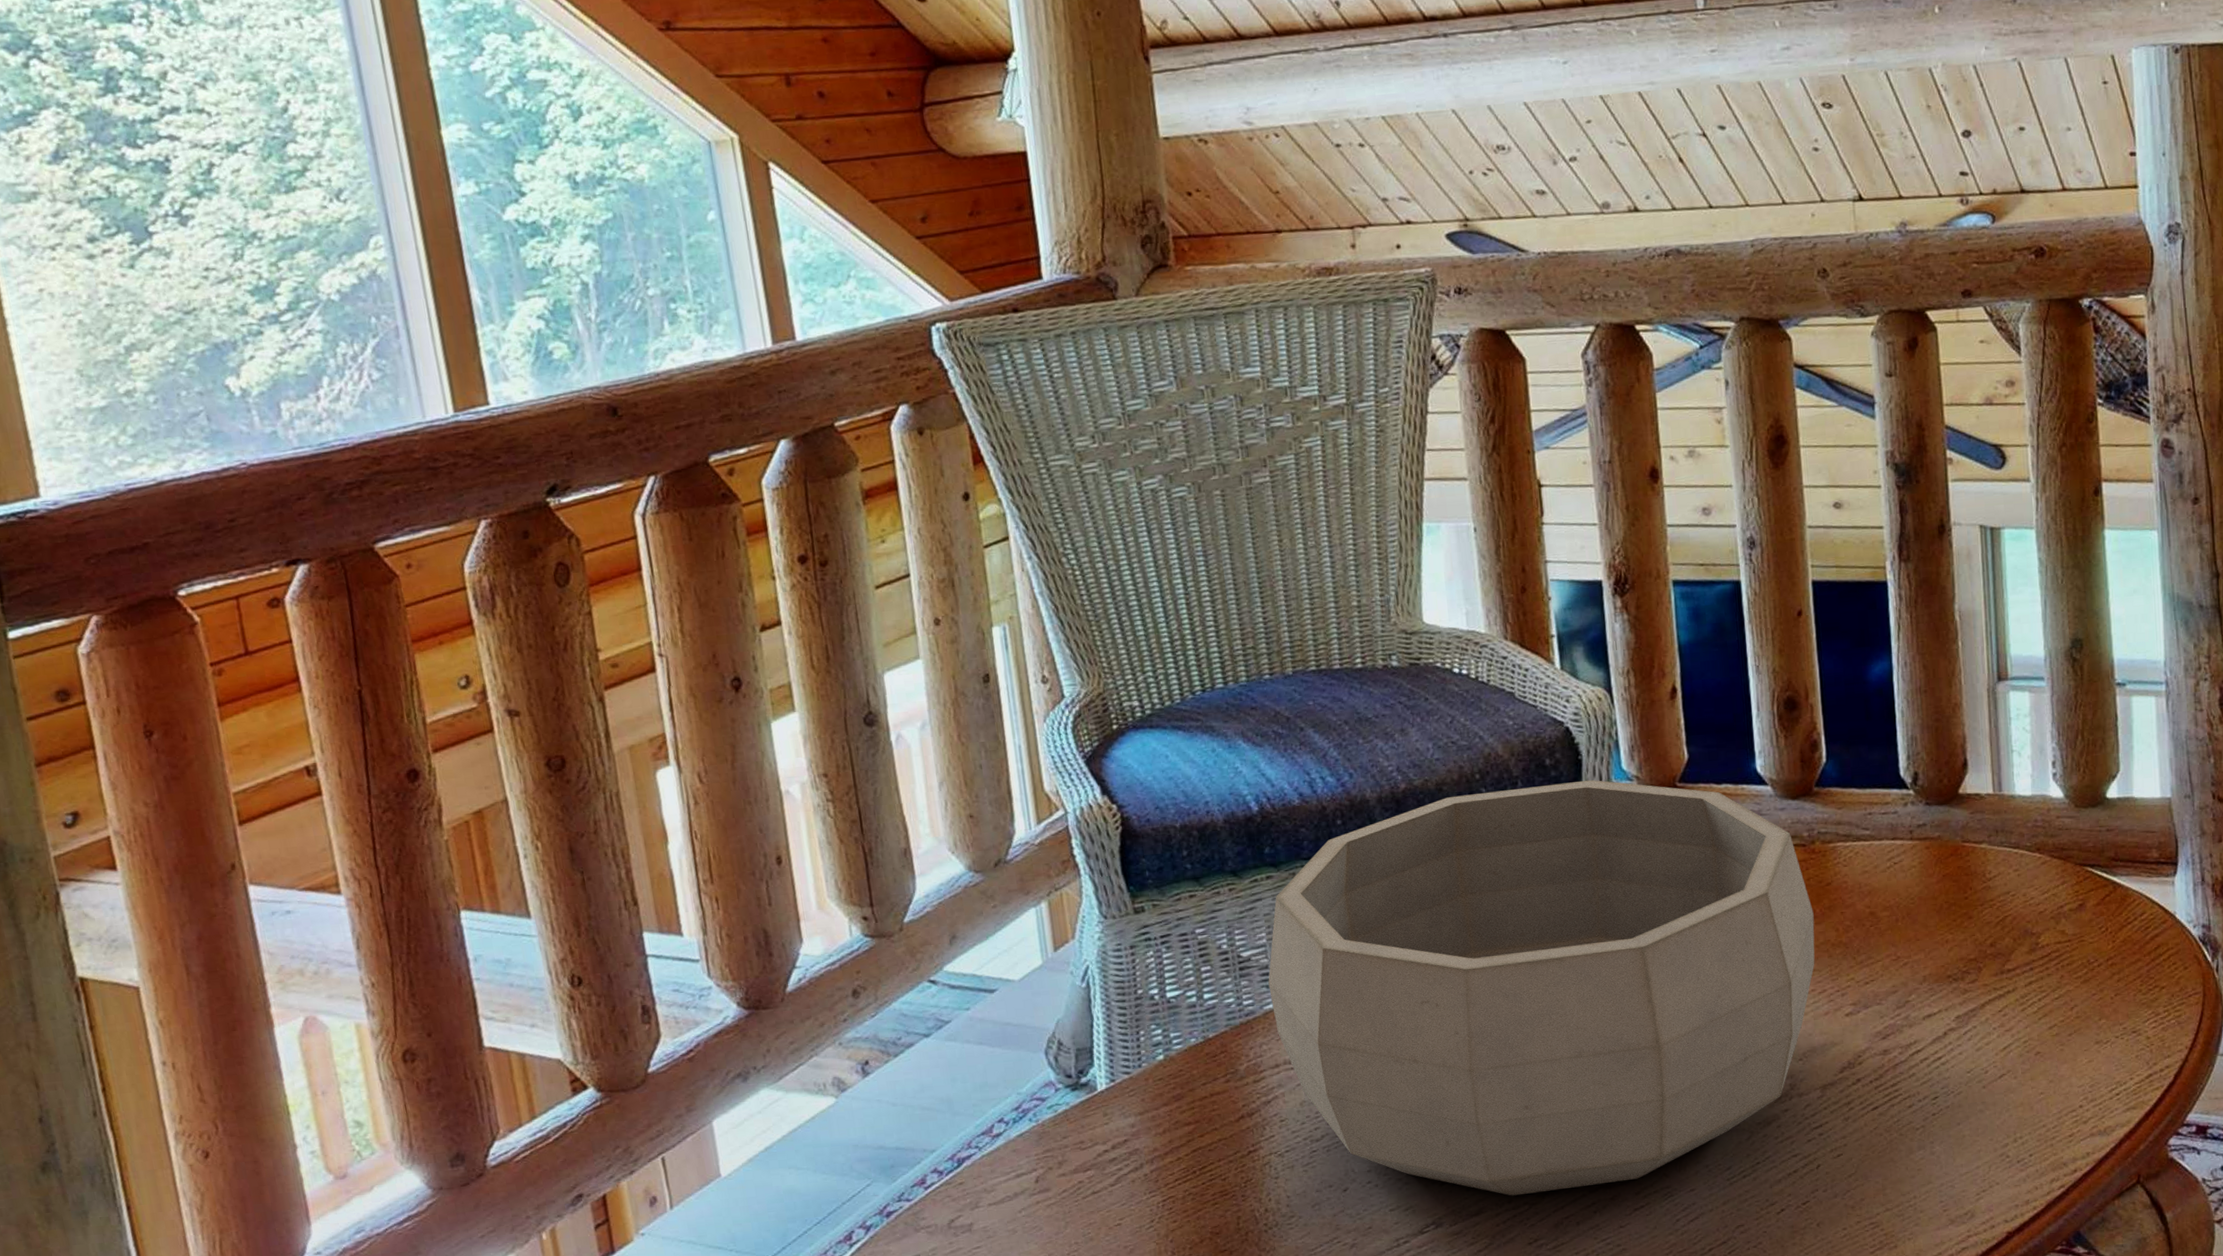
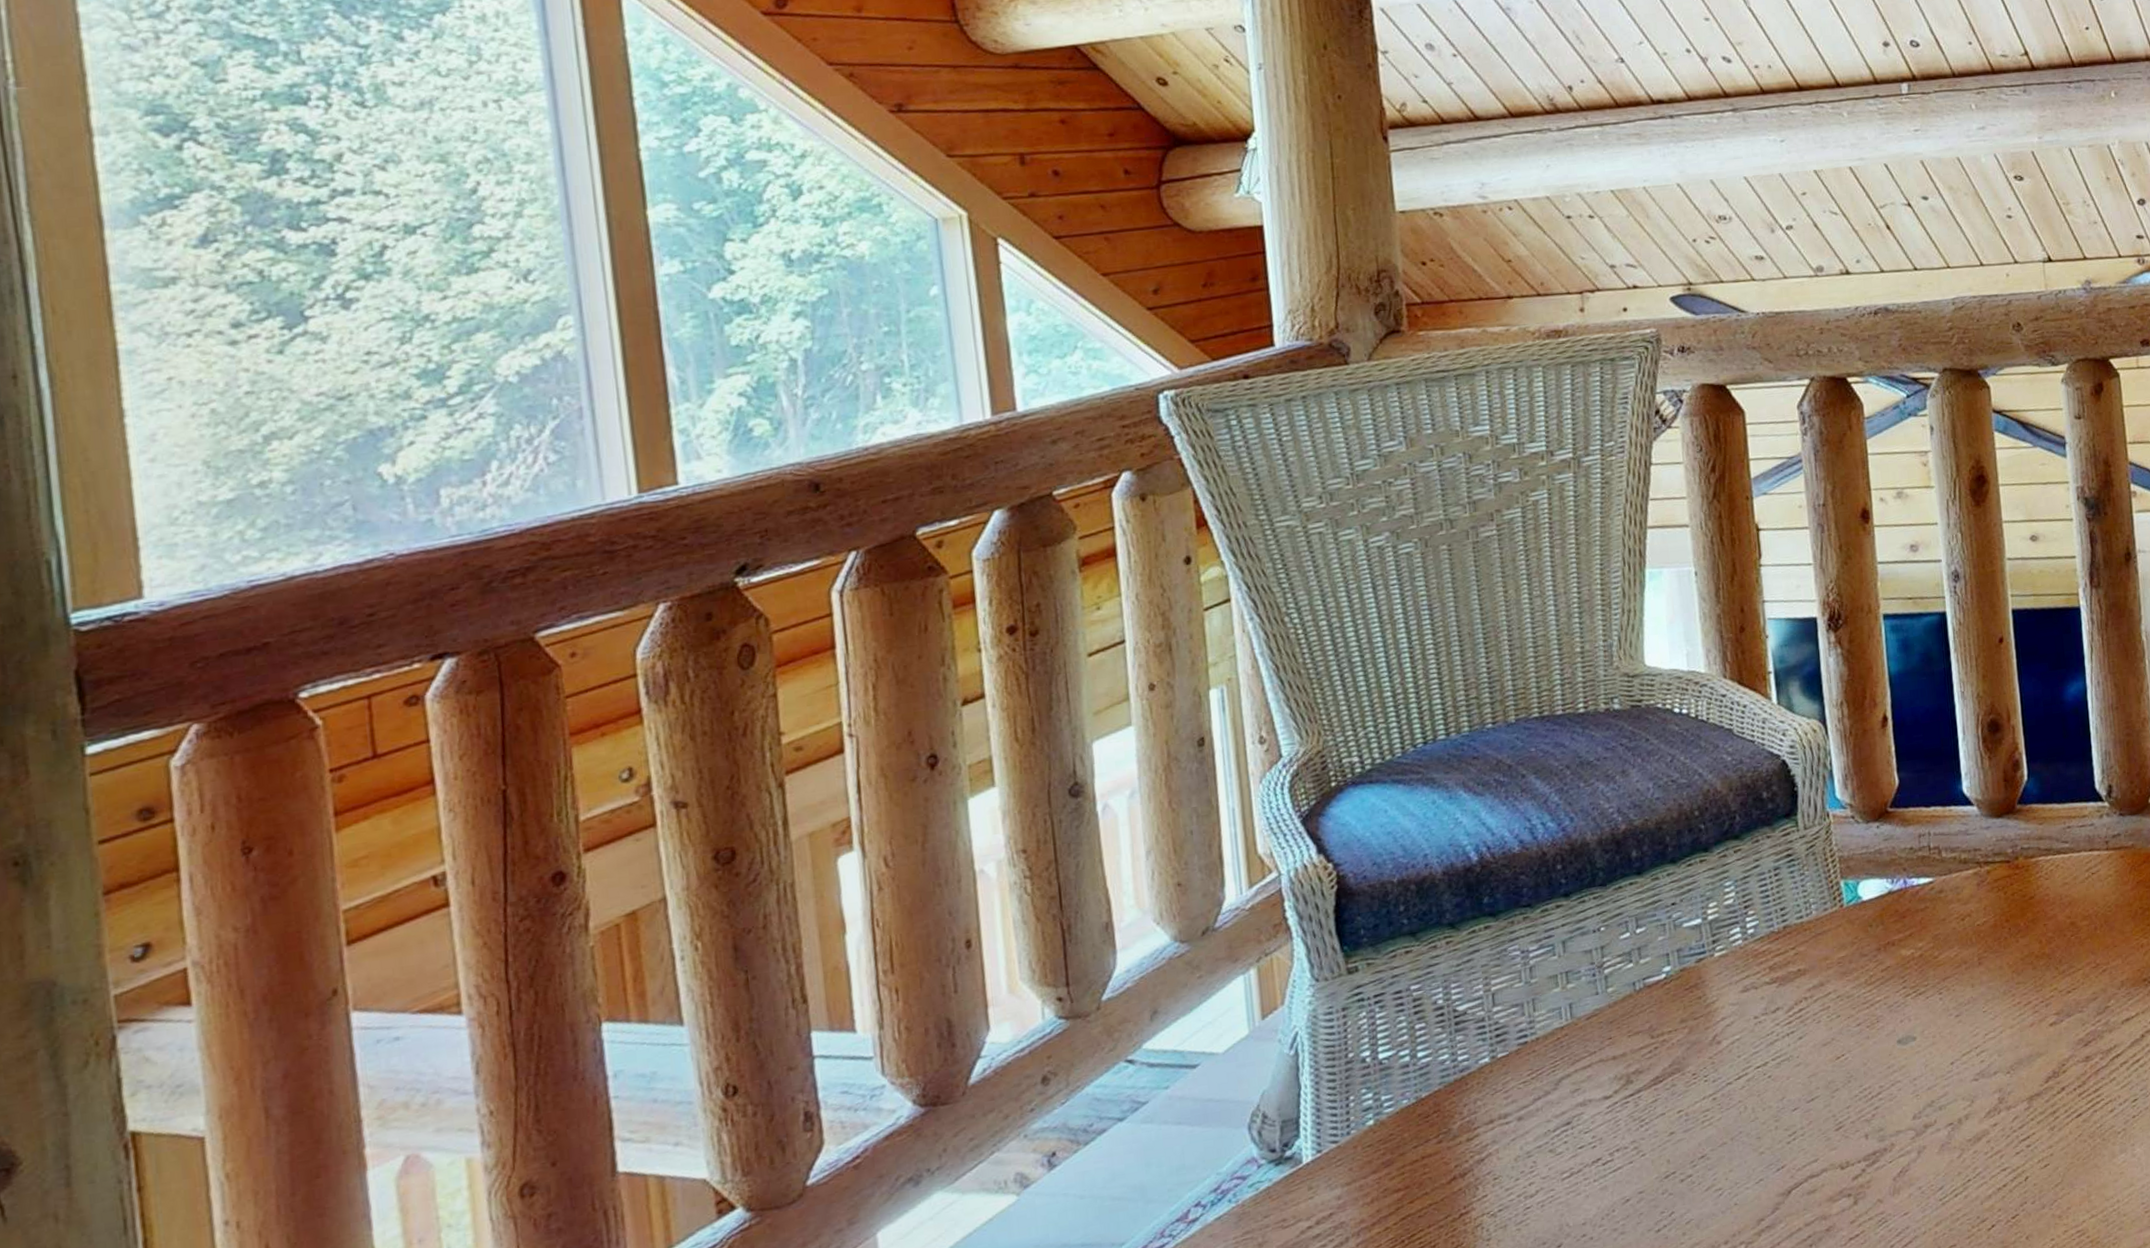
decorative bowl: present [1268,779,1815,1196] -> none [1484,809,2020,1237]

